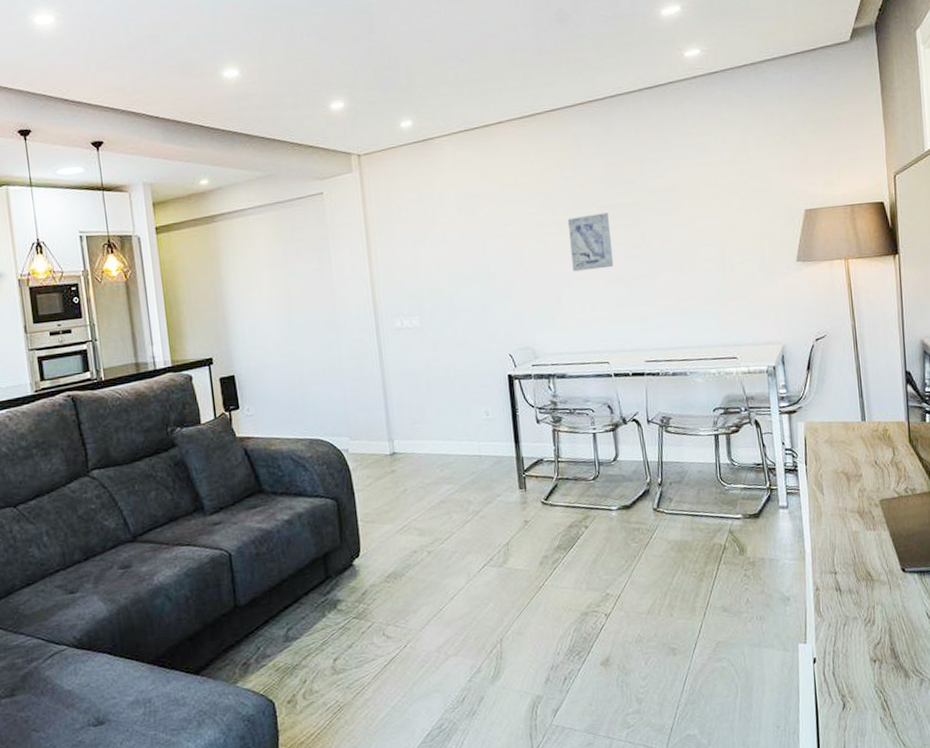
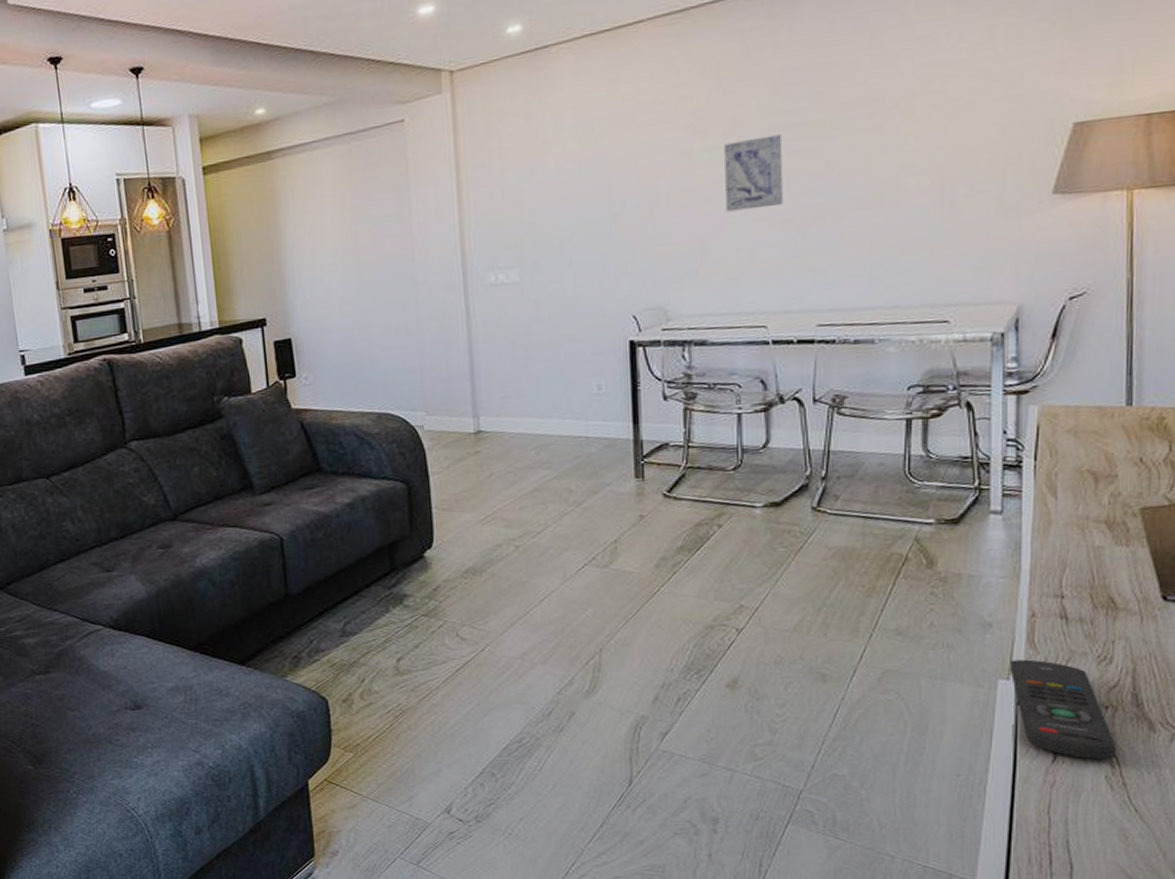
remote control: none [805,625,885,705] -> present [1010,659,1116,760]

